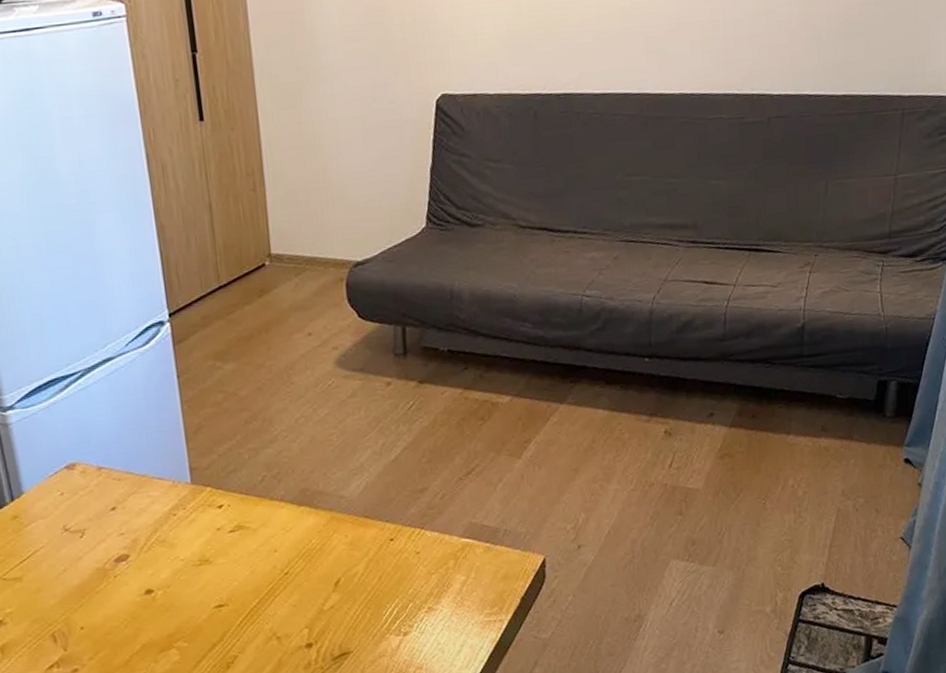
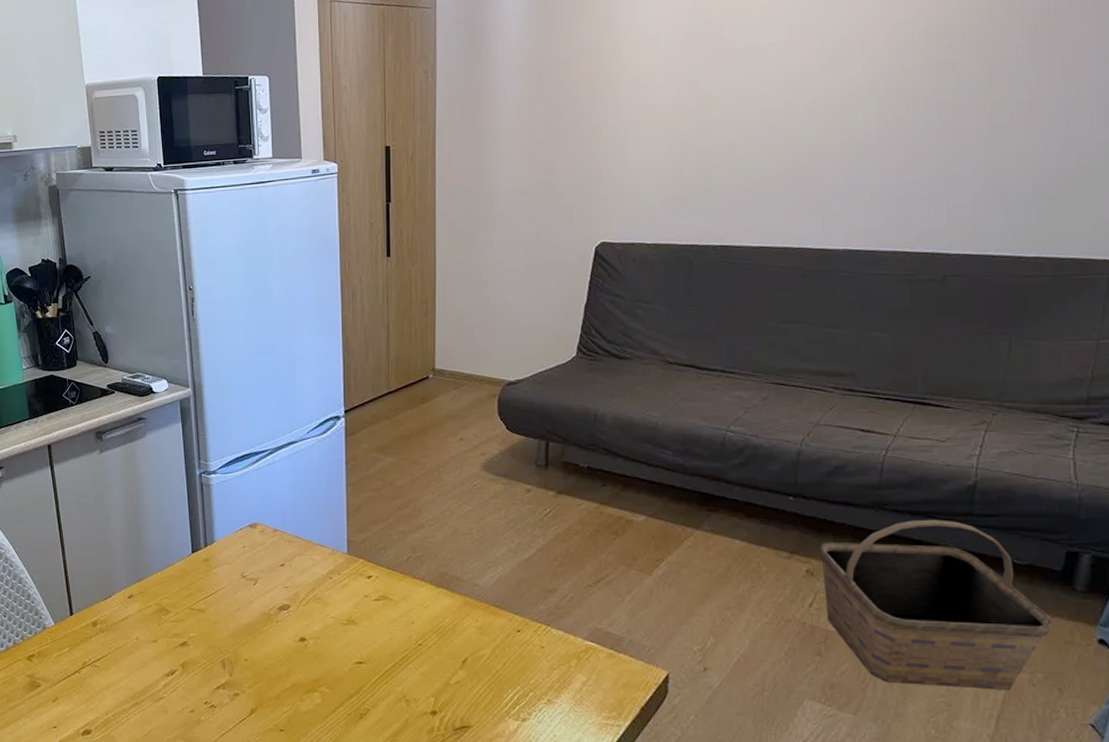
basket: none [676,364,869,530] -> present [821,519,1052,690]

